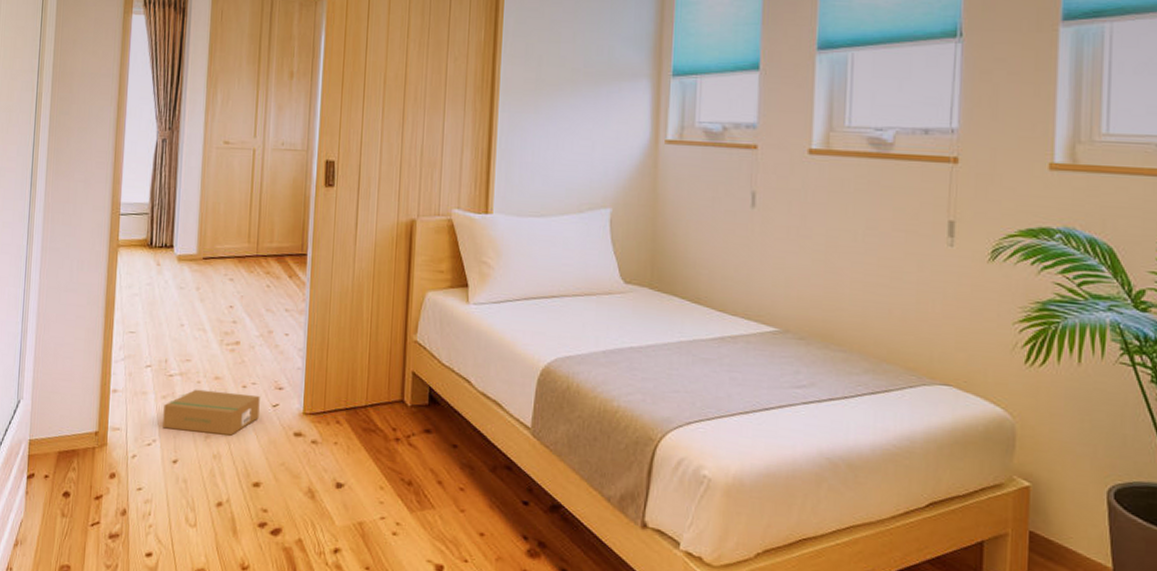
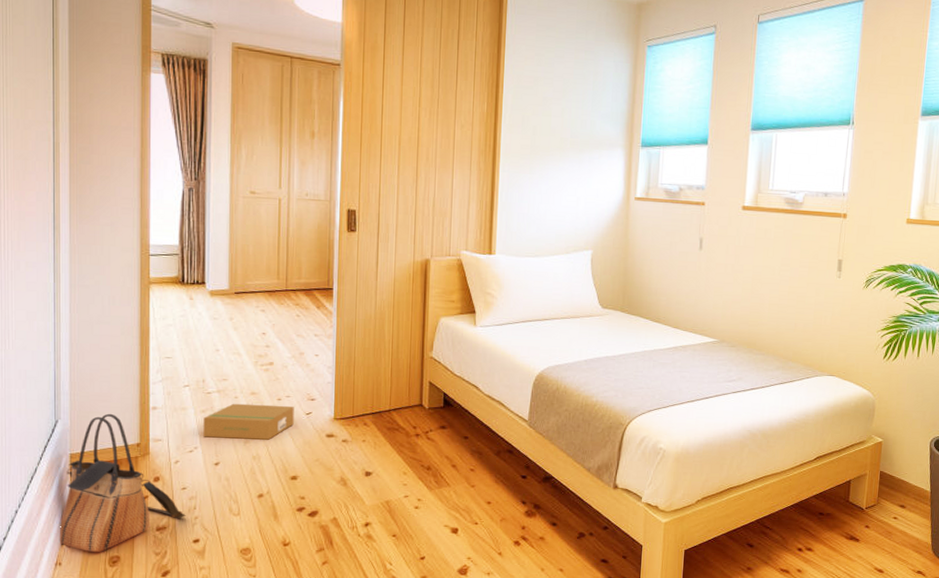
tote bag: none [12,394,140,560] -> present [59,413,186,553]

